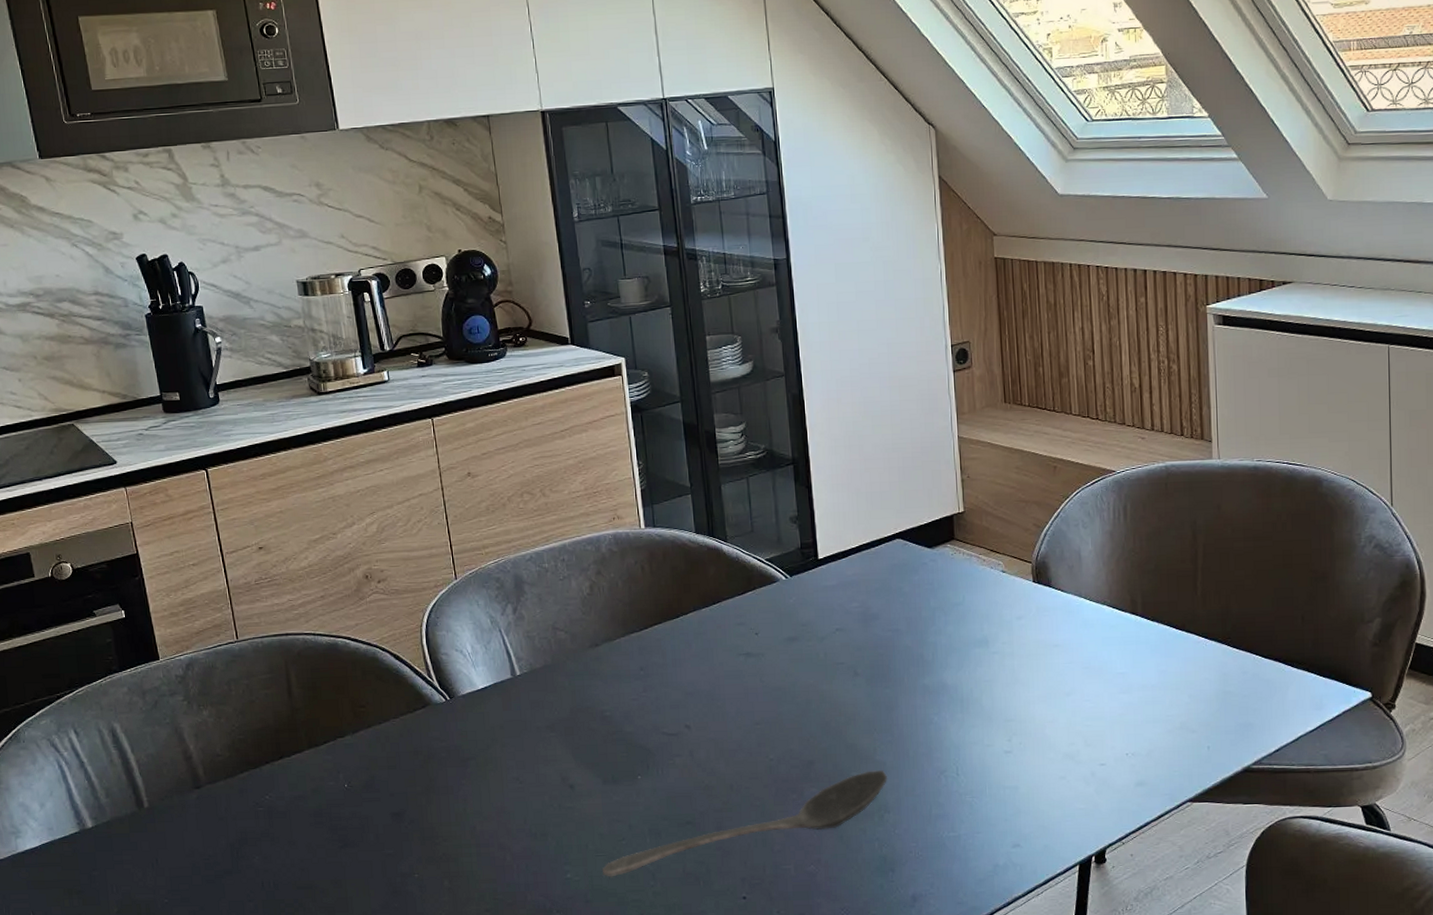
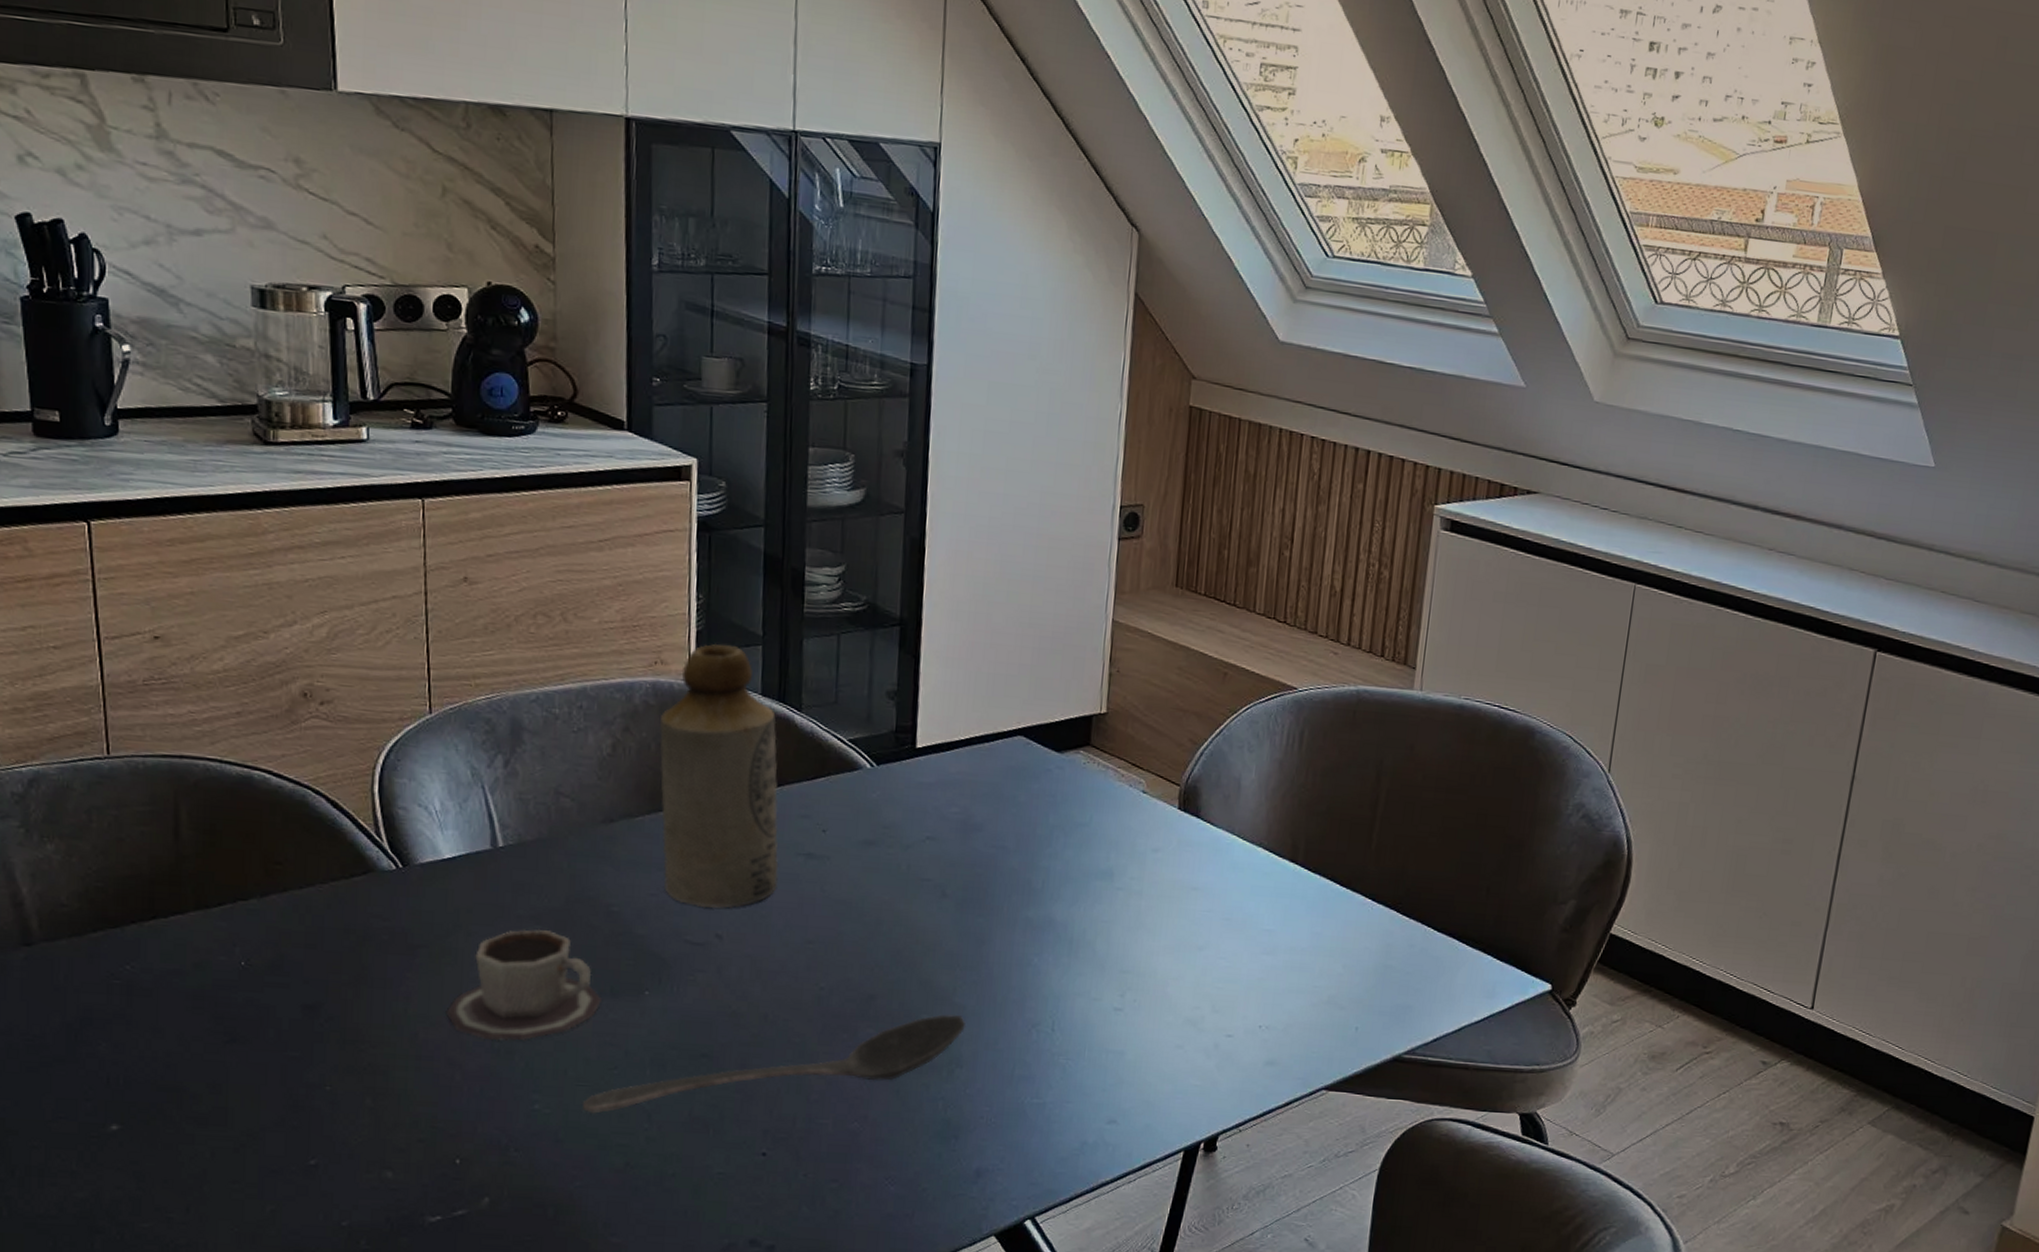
cup: none [494,736,606,827] -> present [445,929,602,1041]
bottle: none [623,497,727,706] -> present [659,643,779,909]

